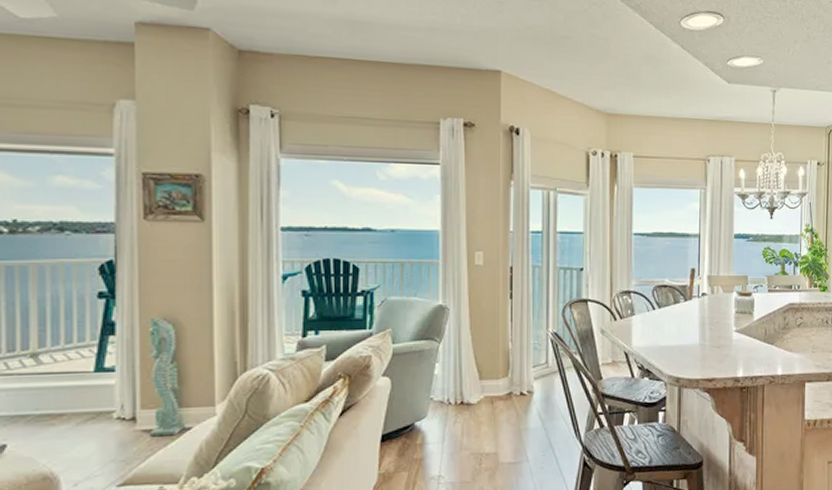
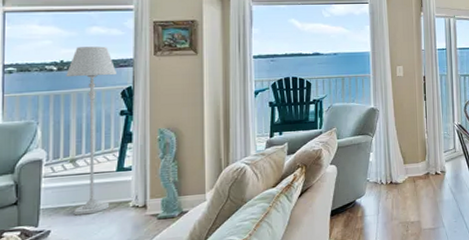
floor lamp: none [21,202,93,427] -> present [66,46,118,216]

